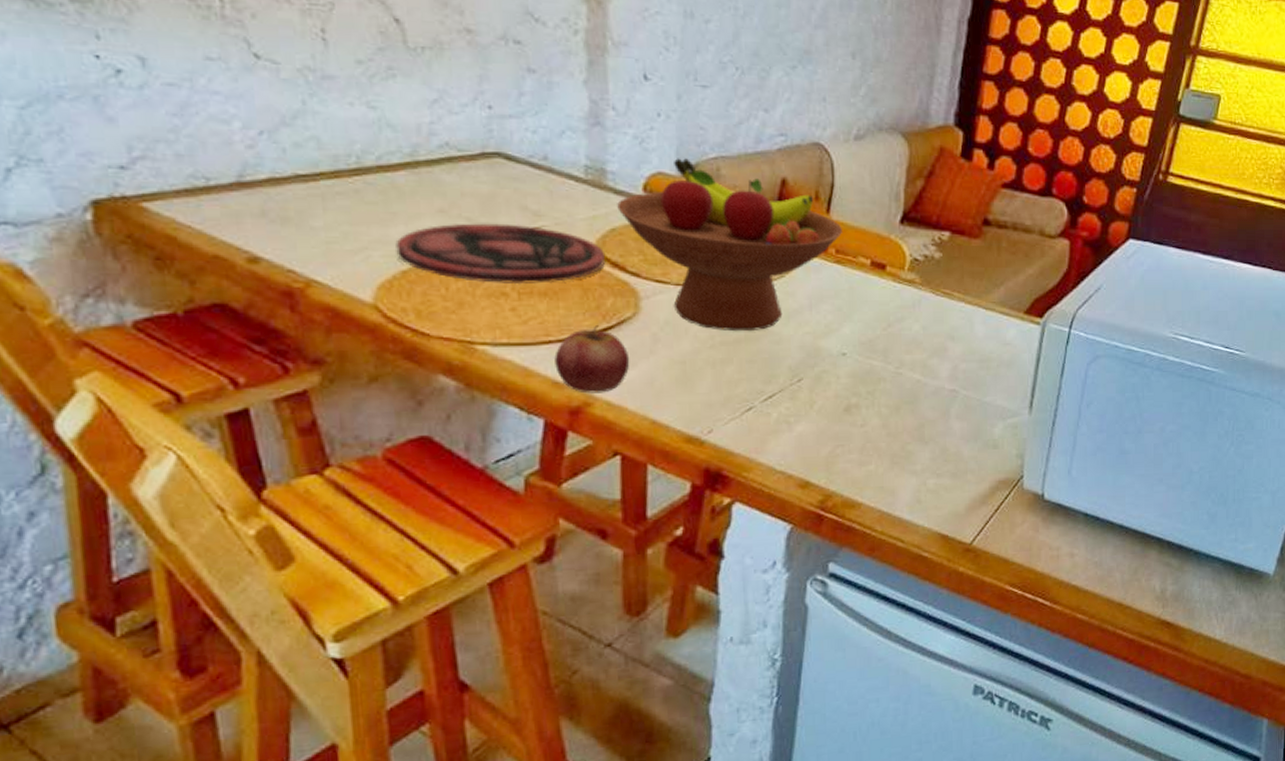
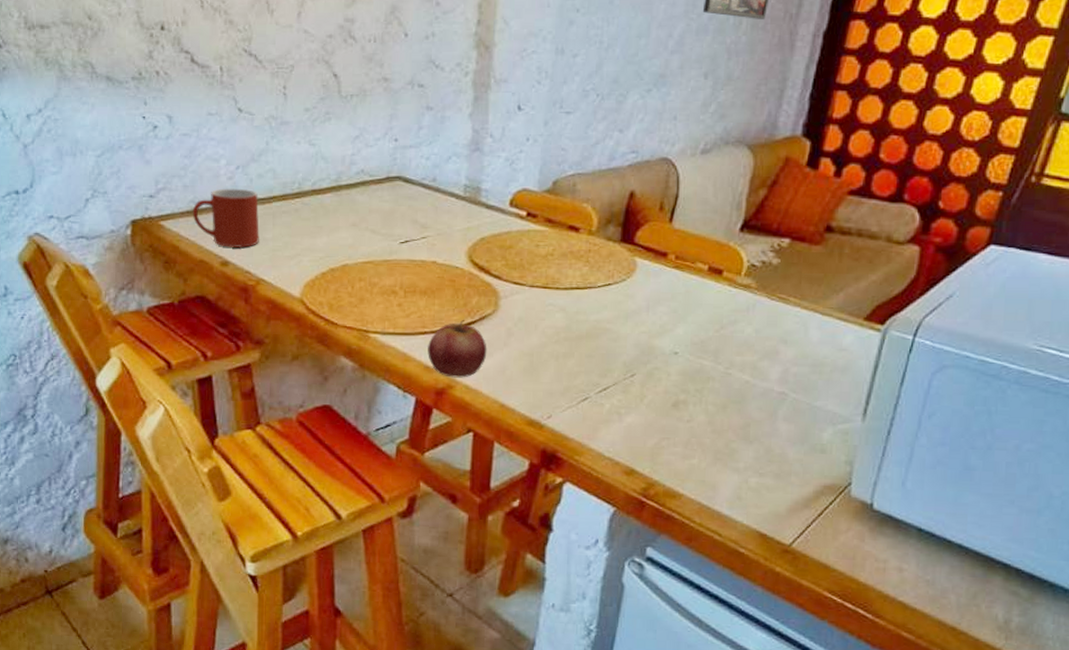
mug: none [193,159,305,240] -> present [192,188,259,249]
plate: present [395,223,605,285] -> none [319,234,474,285]
fruit bowl: present [617,158,842,332] -> none [487,176,683,330]

